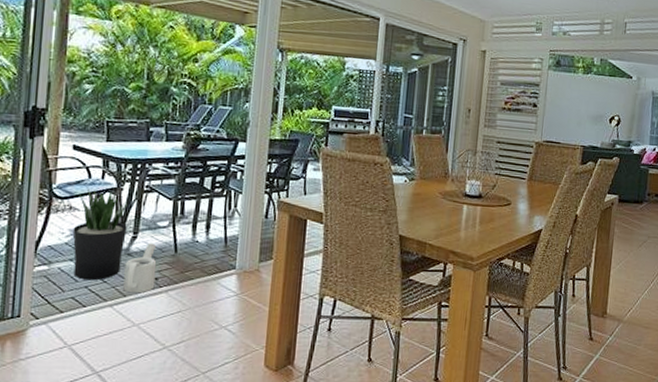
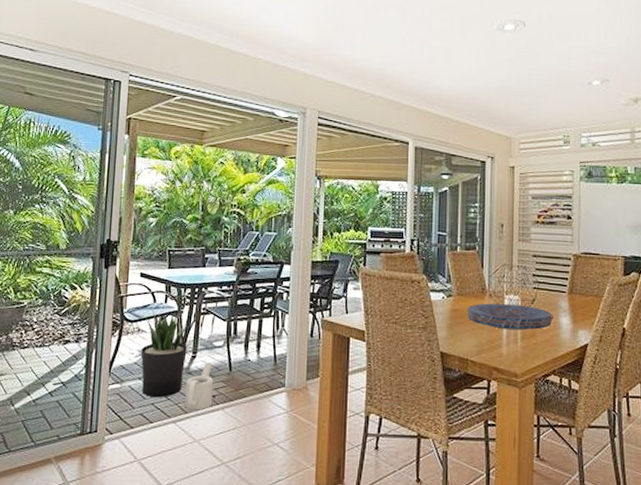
placemat: none [427,187,511,215] -> present [466,303,552,331]

